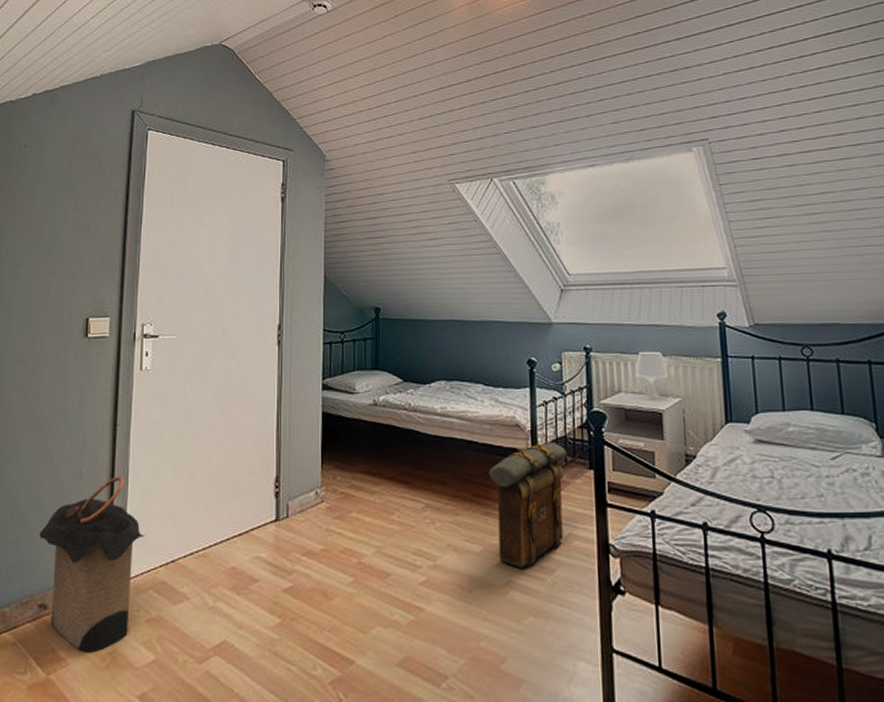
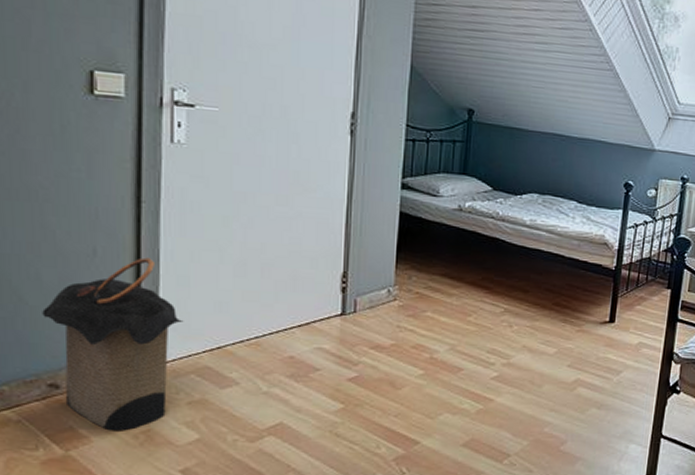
backpack: present [488,443,566,568] -> none [571,262,648,369]

